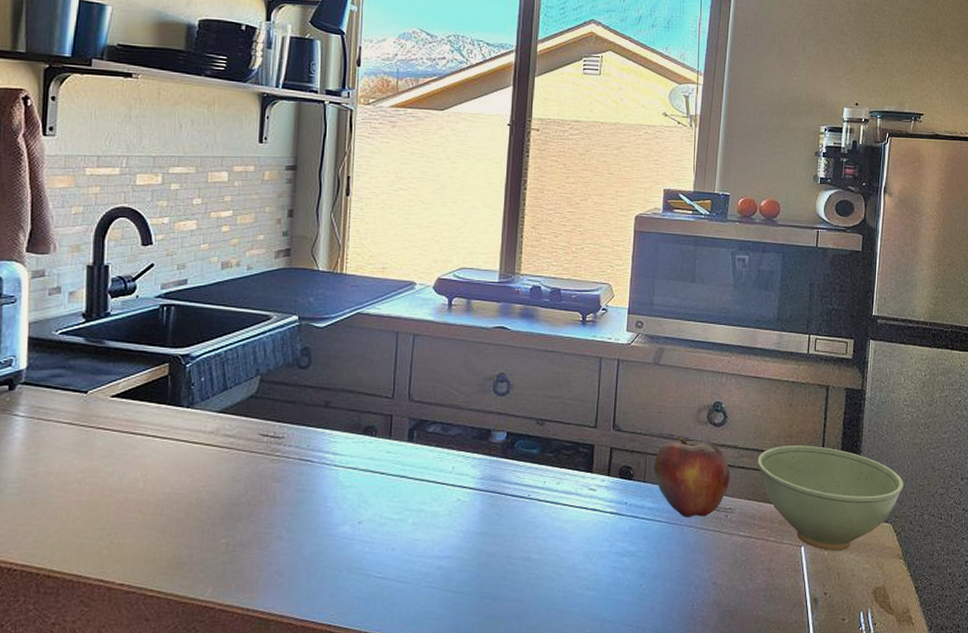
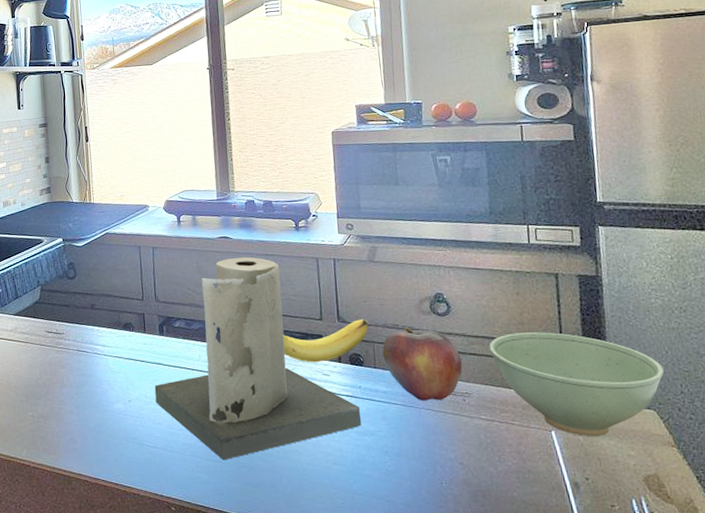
paper towel roll: none [392,352,623,591] -> present [154,257,362,460]
banana: none [550,428,645,476] -> present [282,319,369,363]

